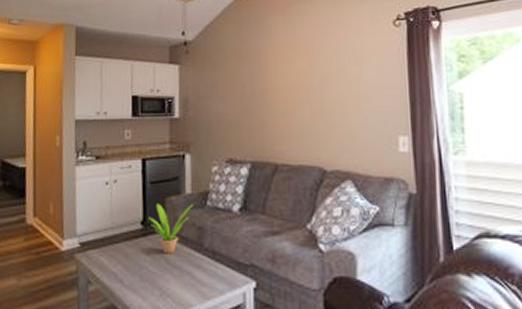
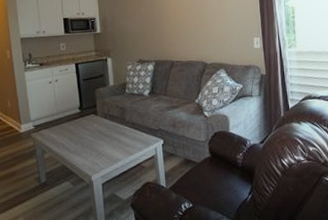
potted plant: present [149,204,193,254] -> none [84,92,116,128]

